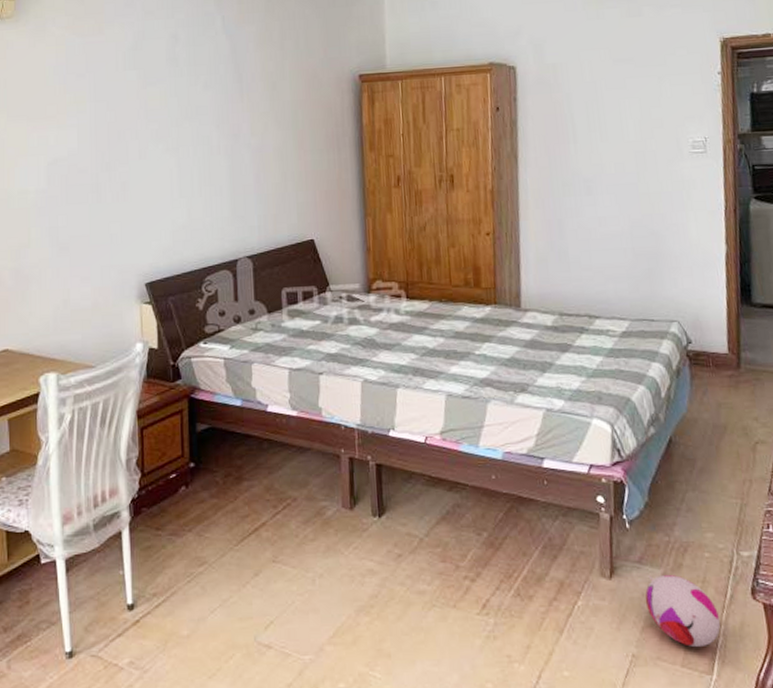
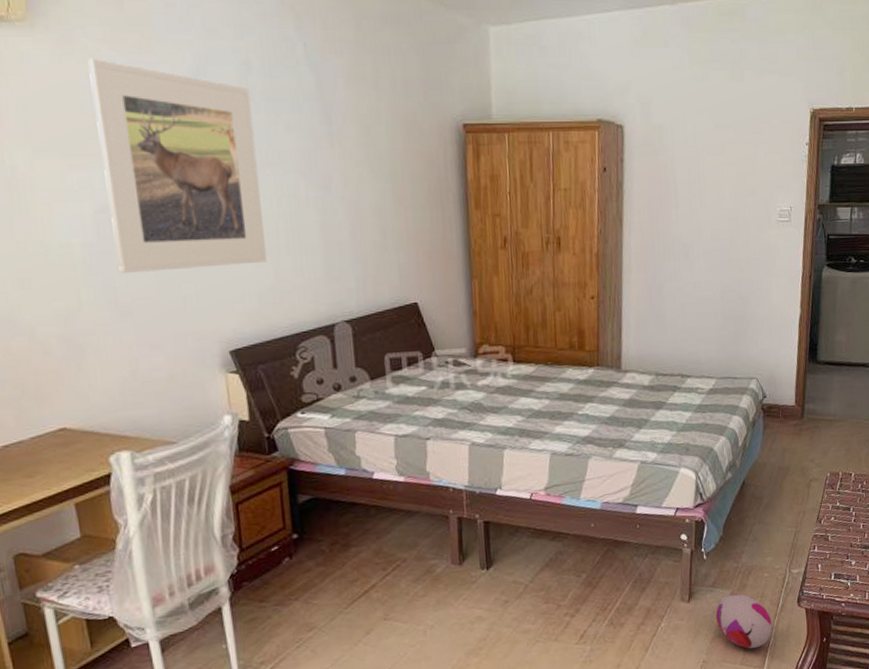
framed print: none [54,41,181,215] -> present [88,57,267,274]

